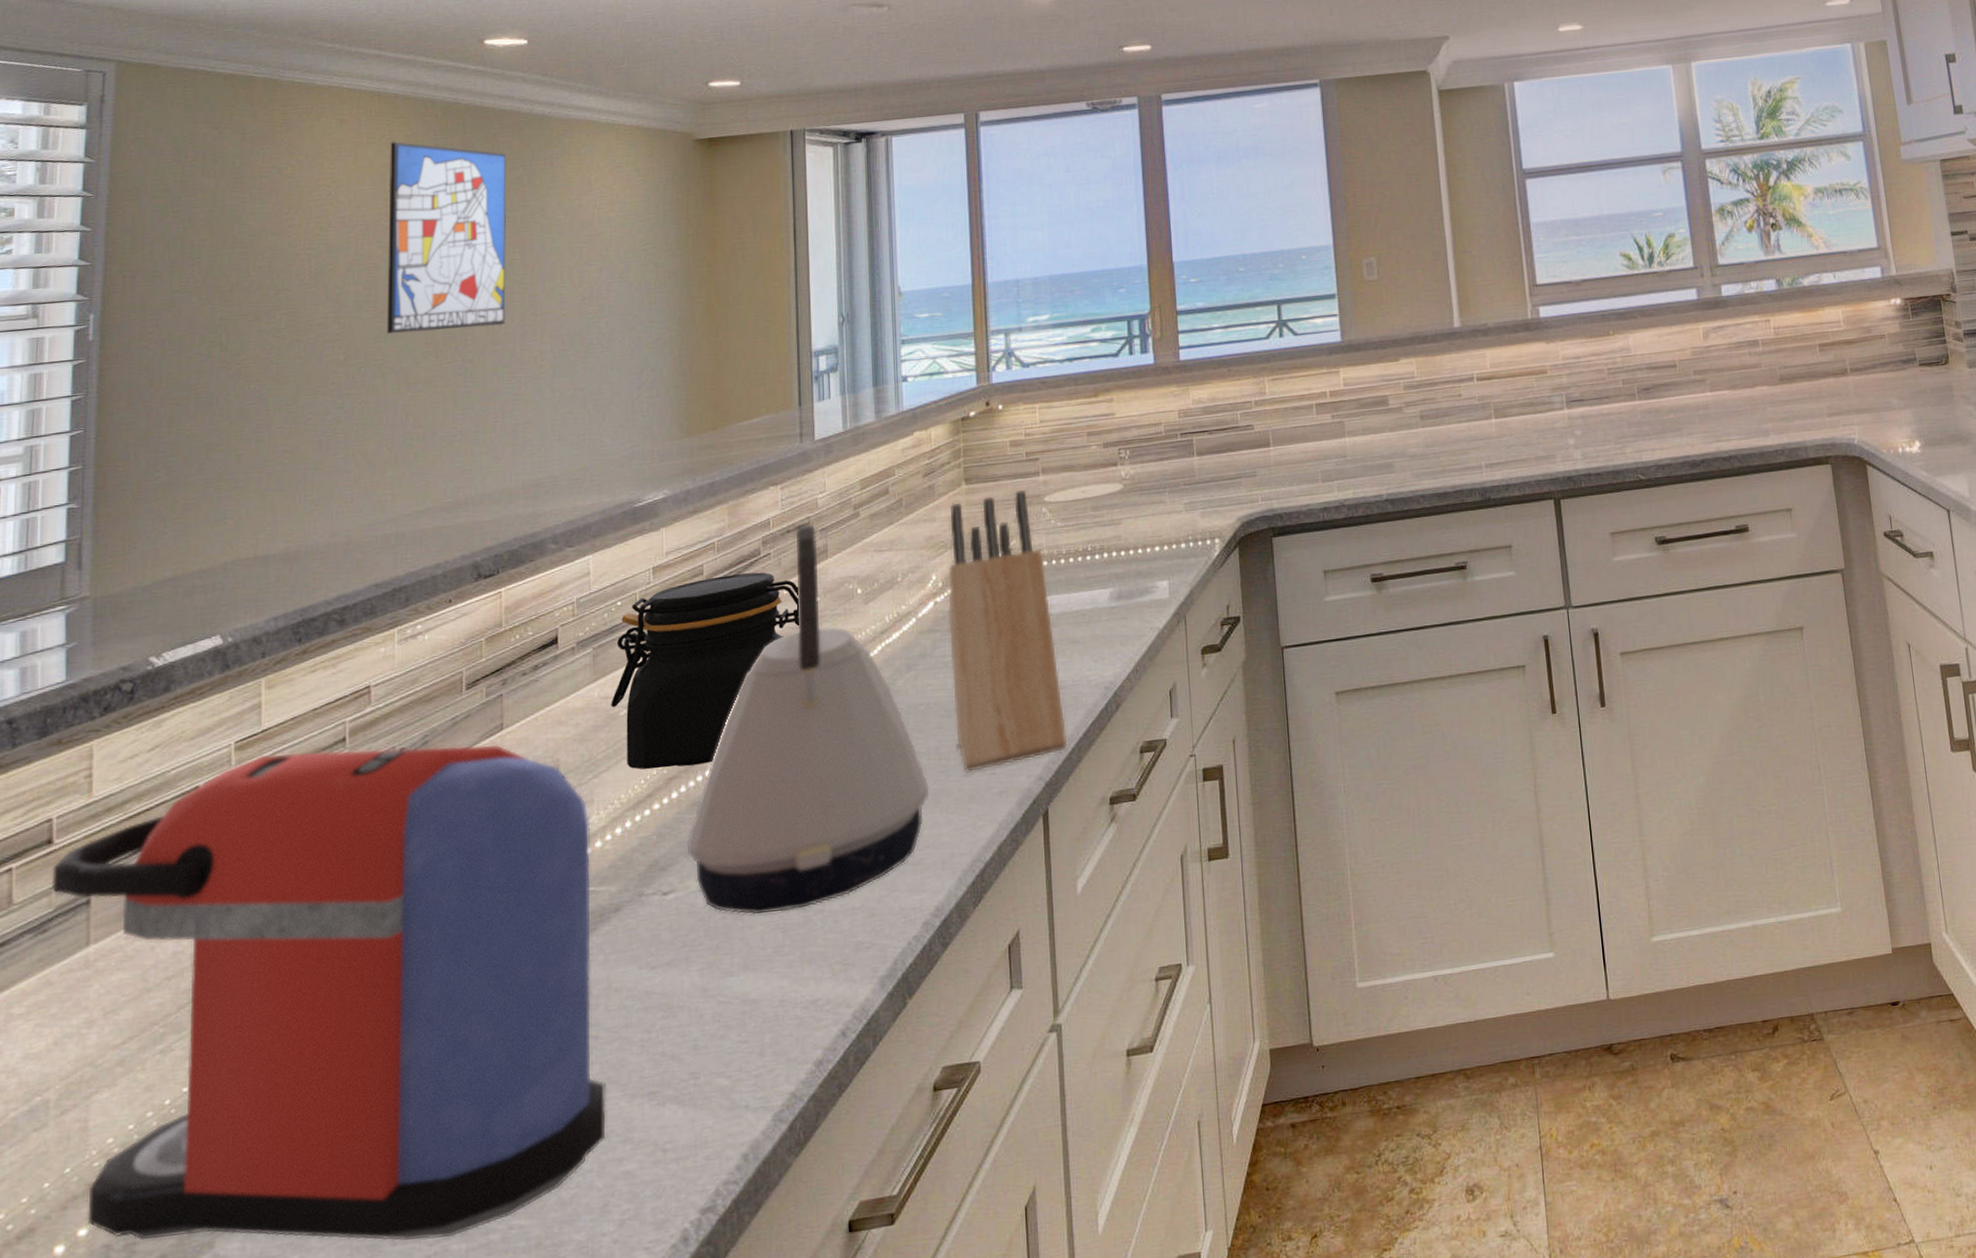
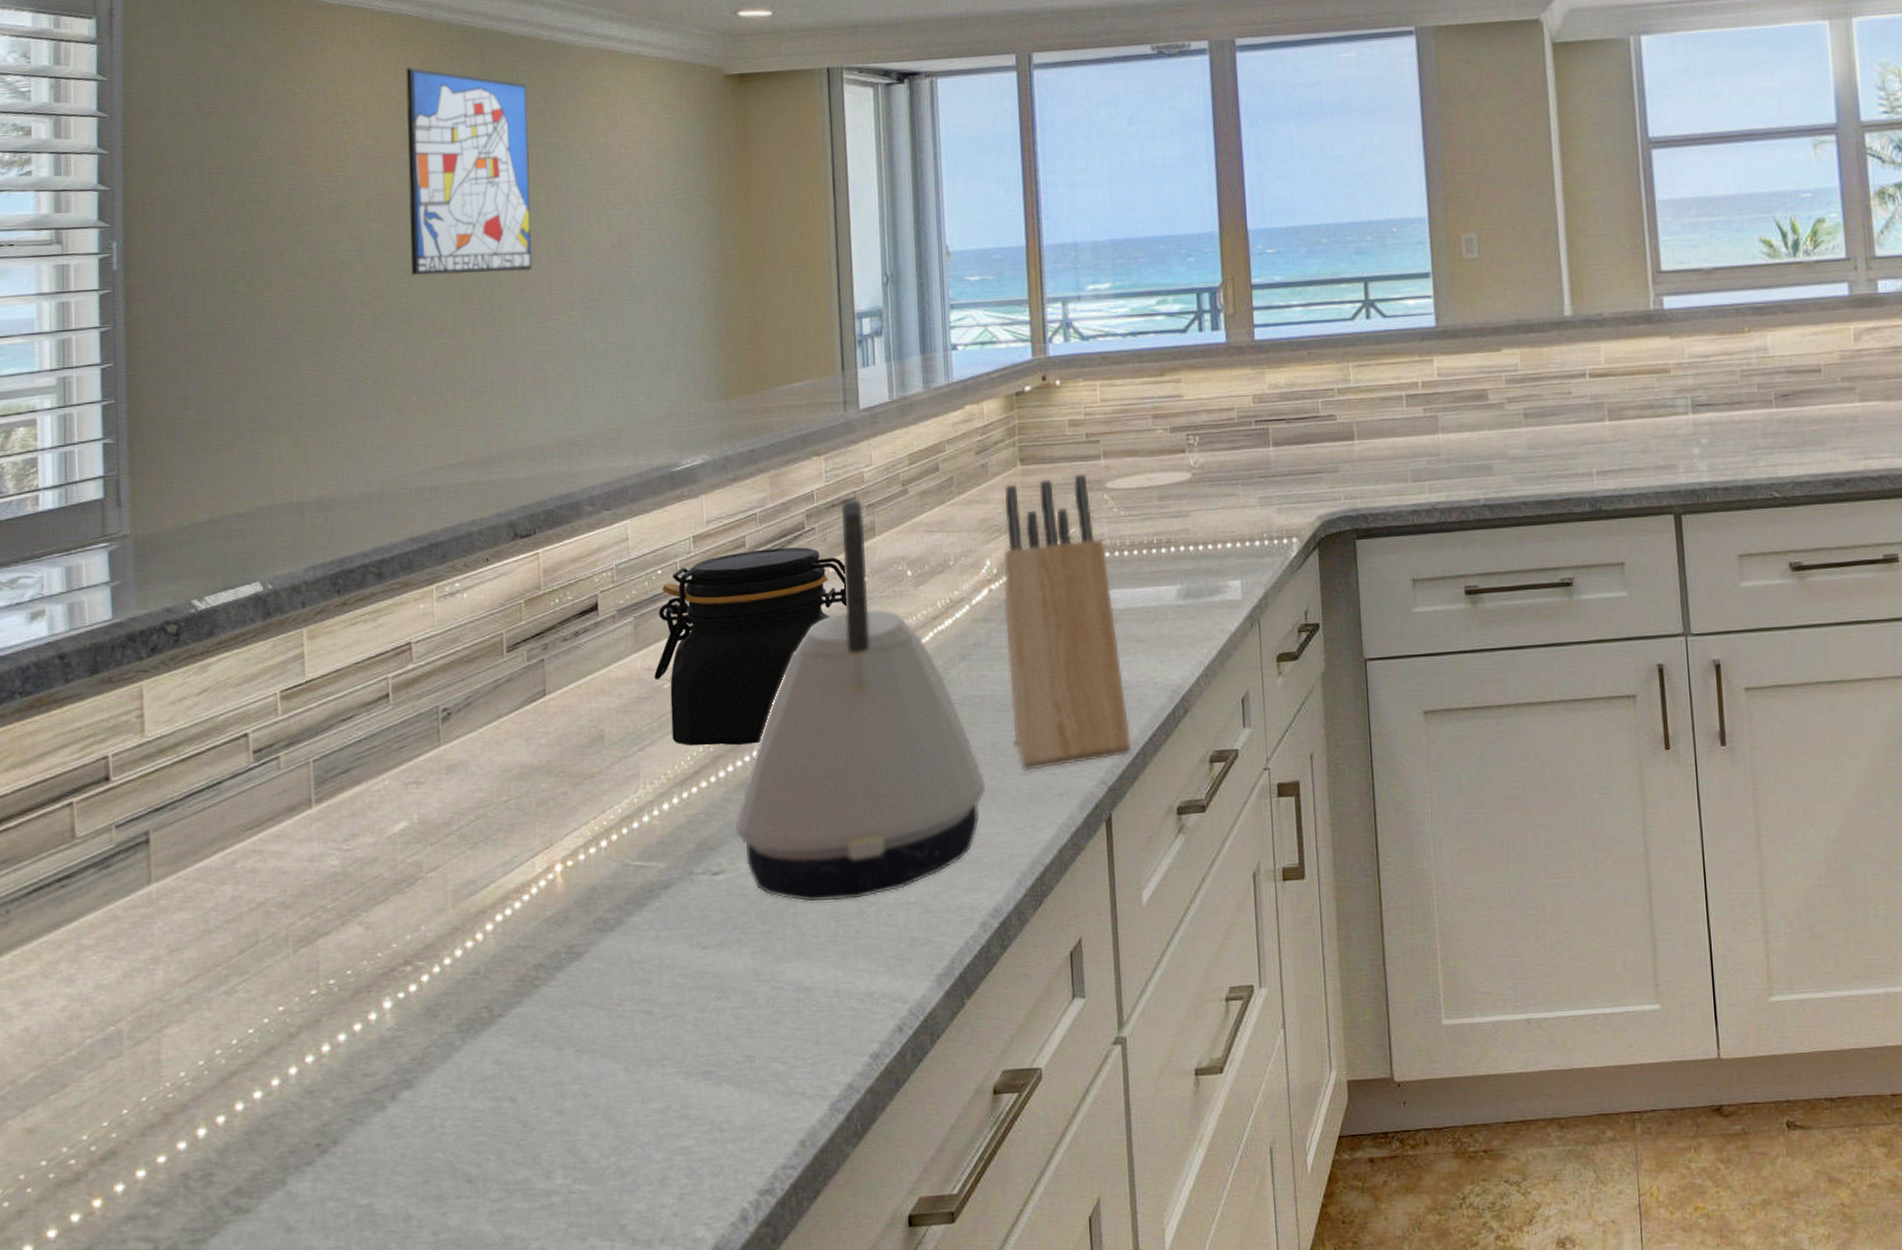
coffee maker: present [51,744,606,1242] -> none [111,706,662,1196]

